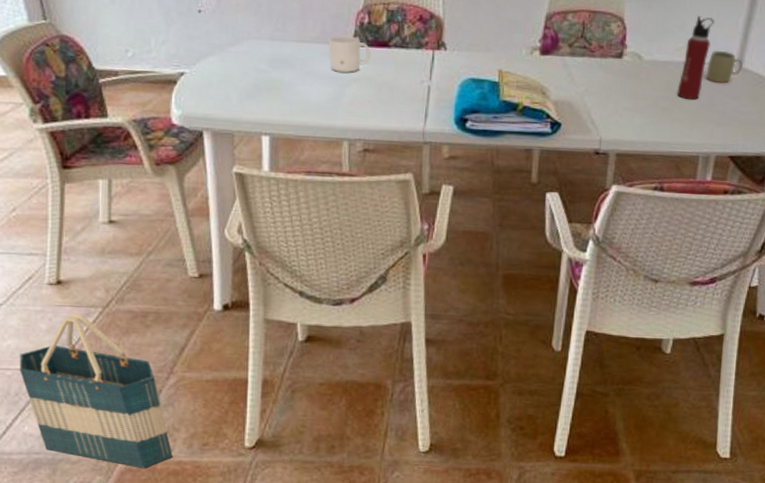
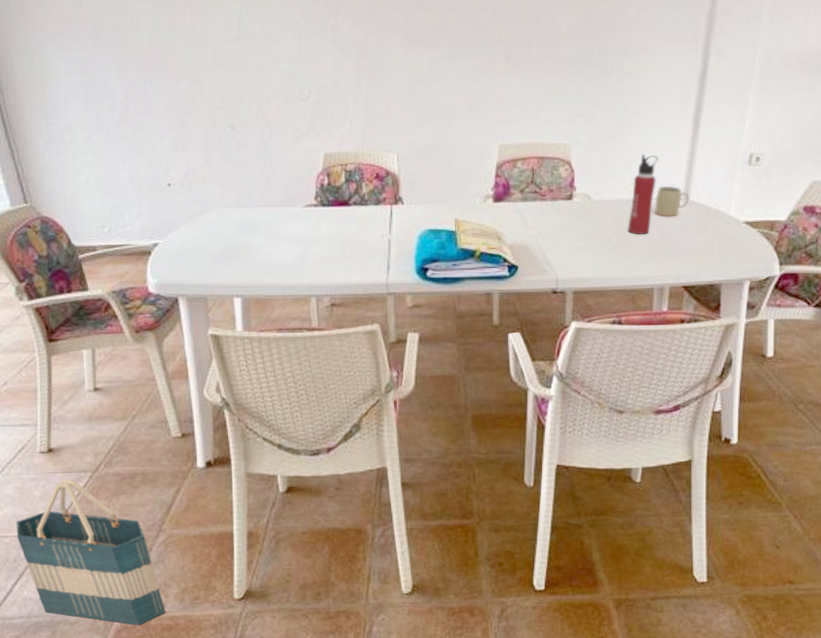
mug: present [328,35,371,73] -> none [291,198,332,232]

